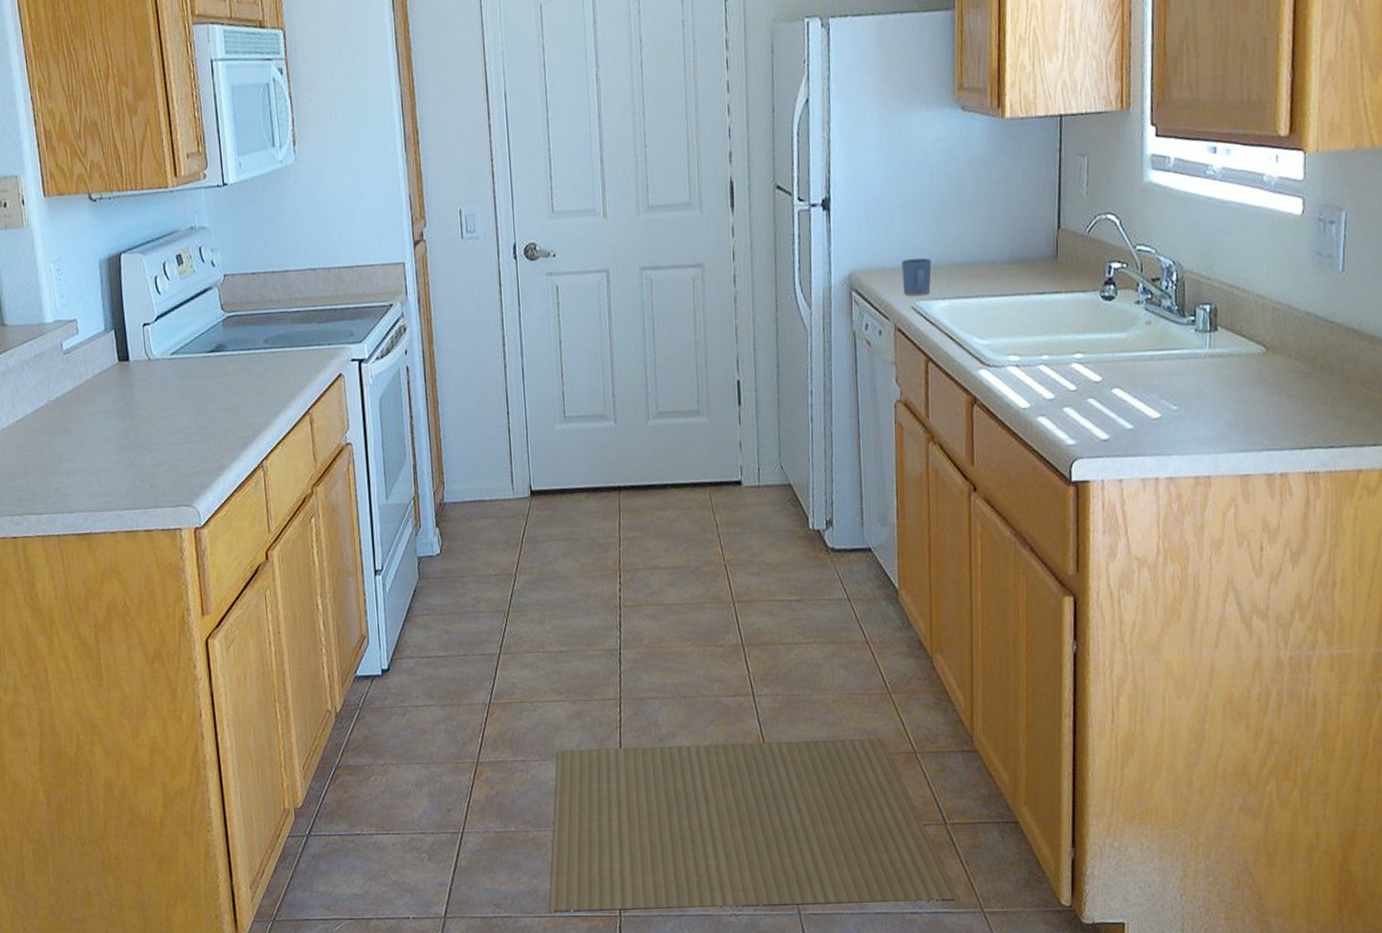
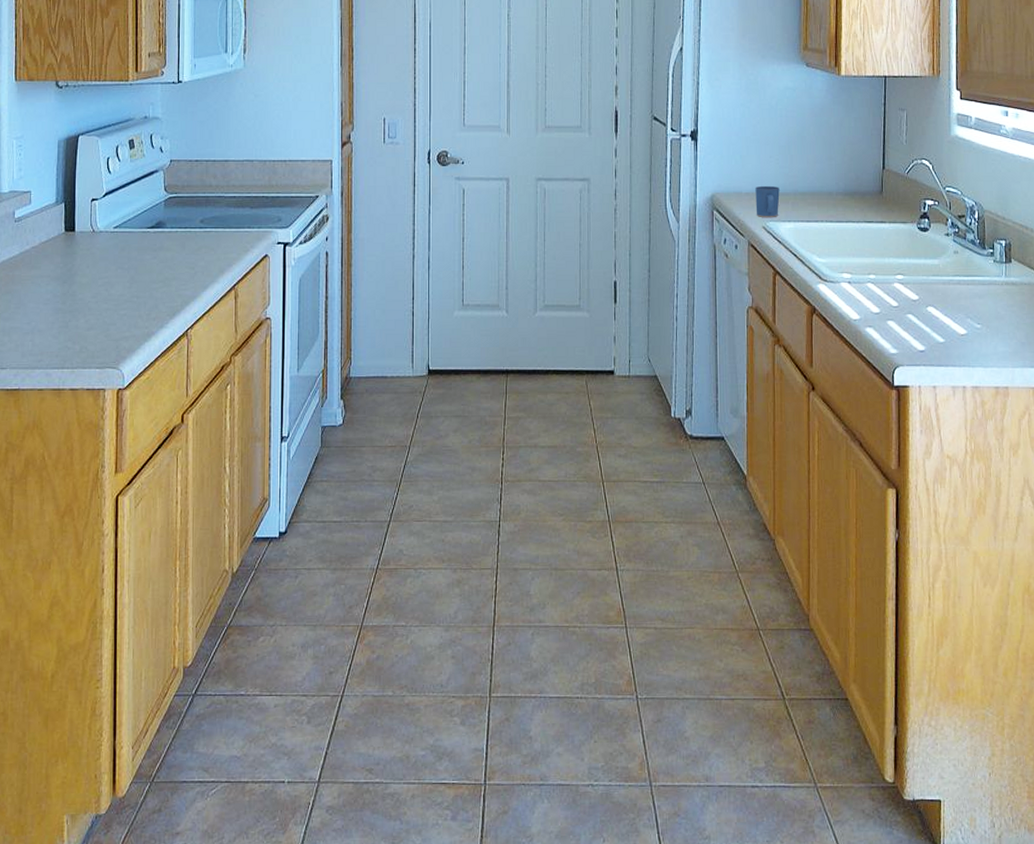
doormat: present [549,738,959,911] -> none [419,614,795,778]

